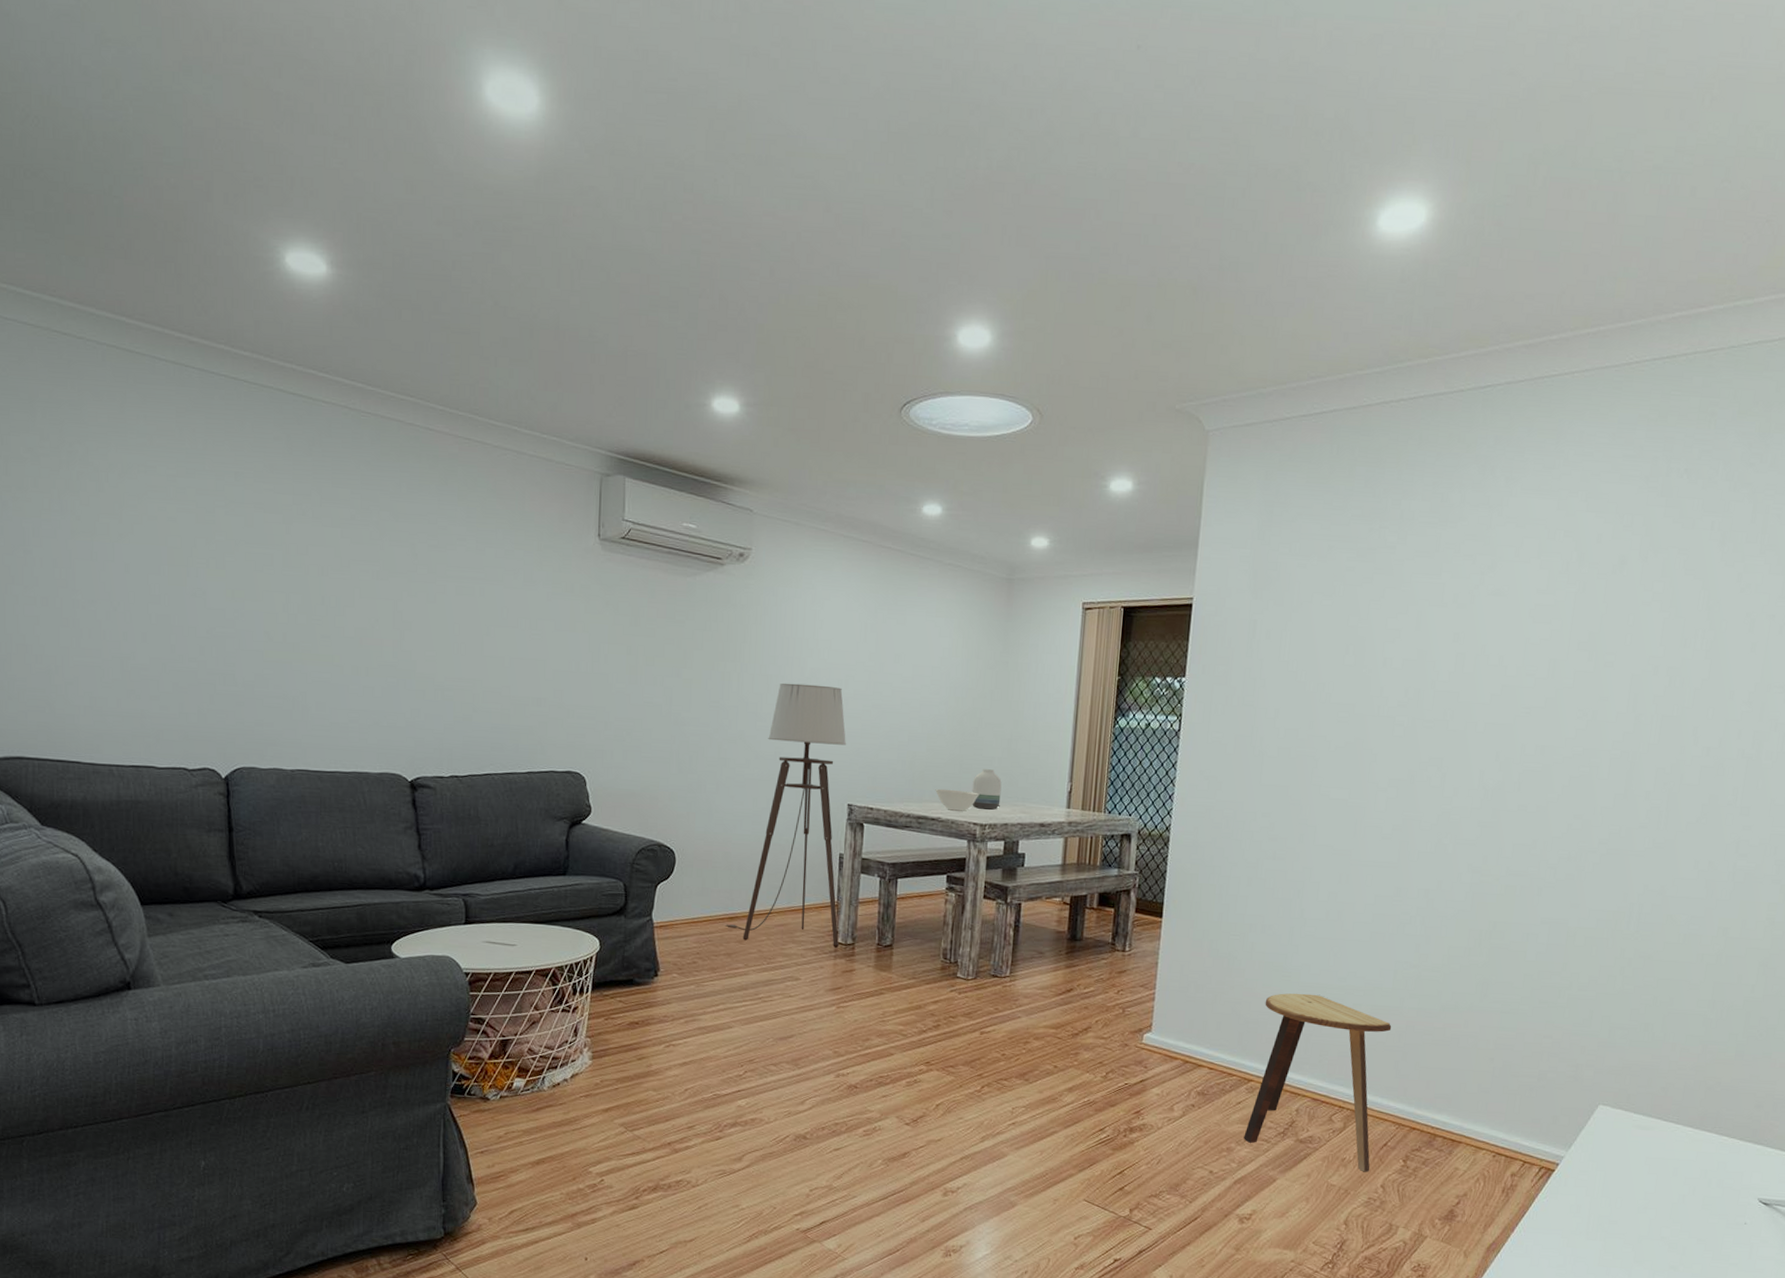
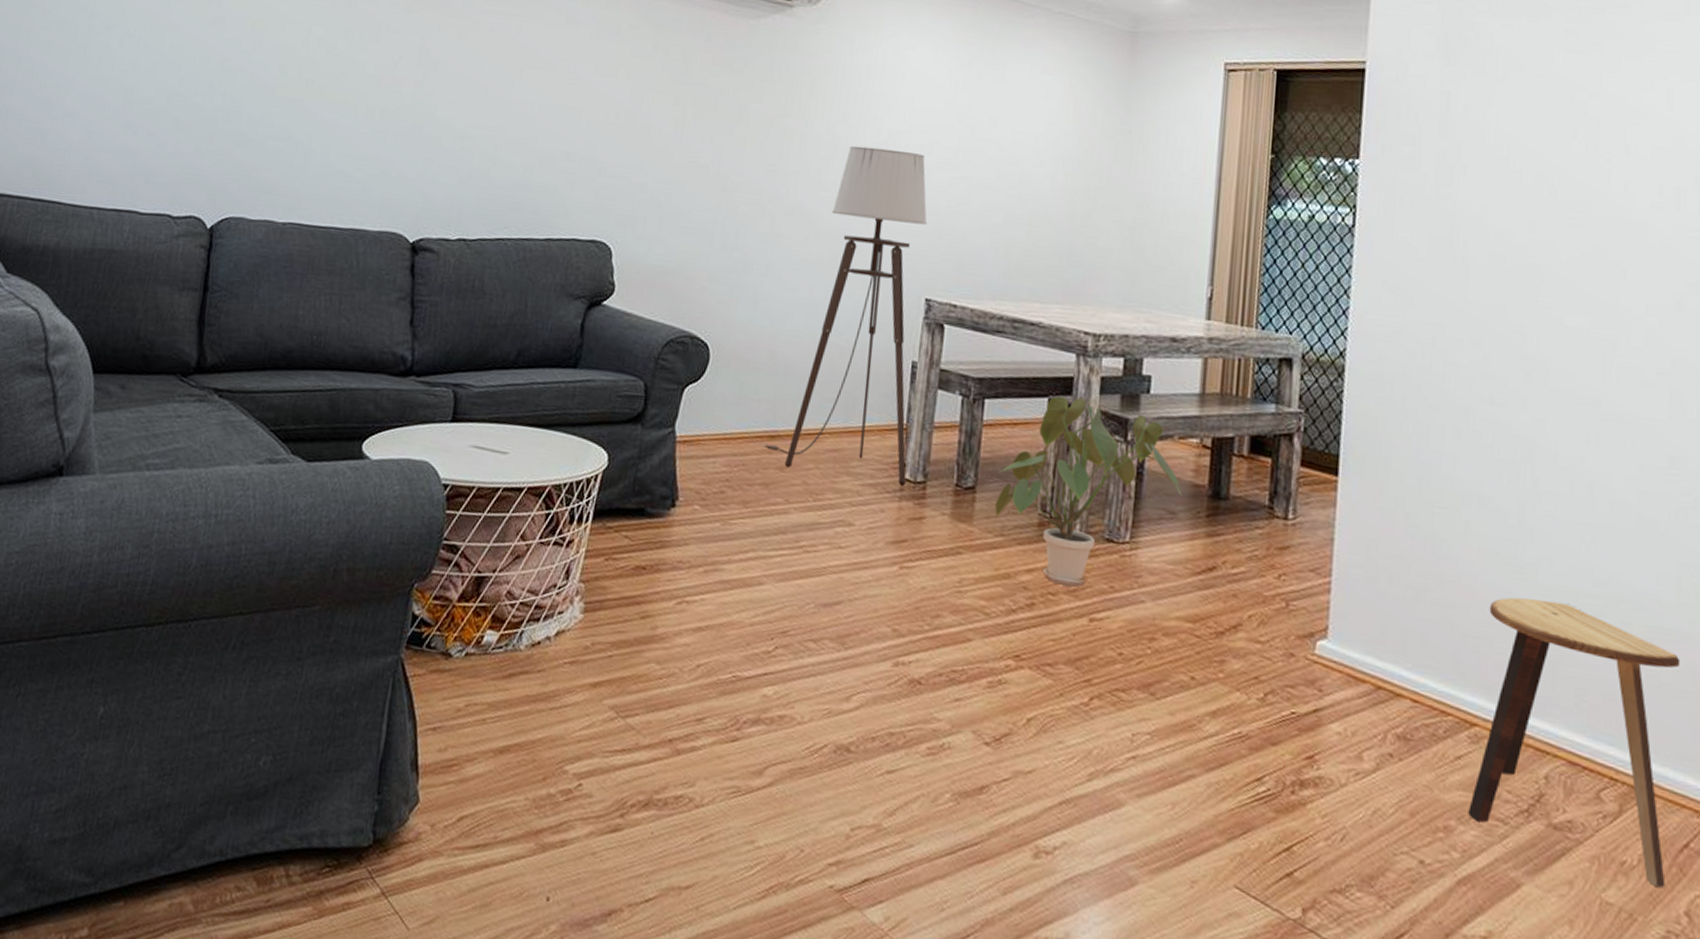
house plant: none [908,873,1048,1011] -> present [995,395,1182,587]
bowl: present [935,788,980,811] -> none [1036,285,1093,316]
vase: present [972,769,1002,811] -> none [1082,263,1122,317]

